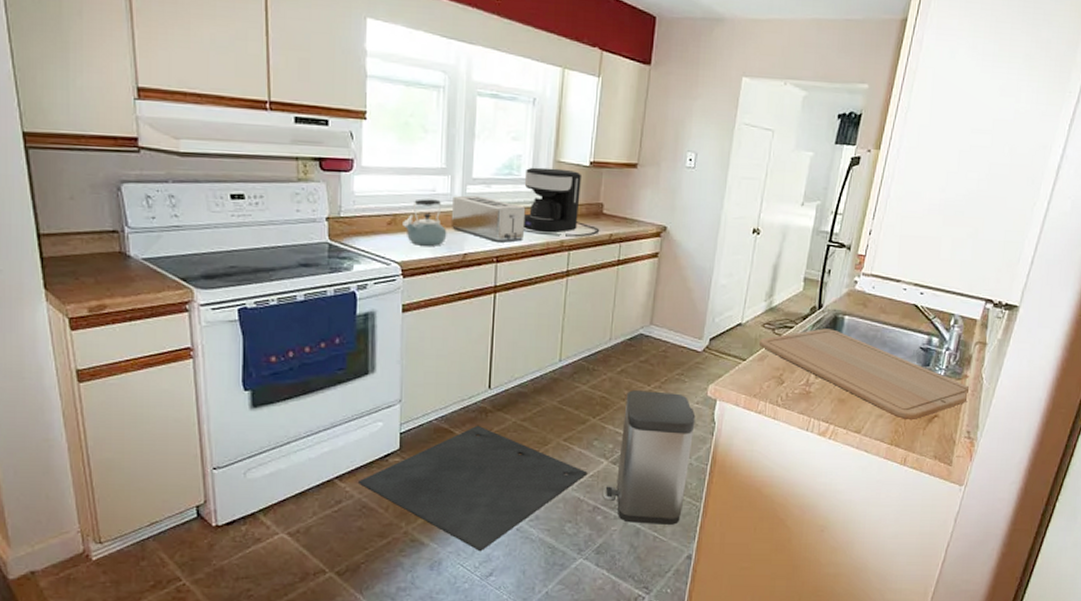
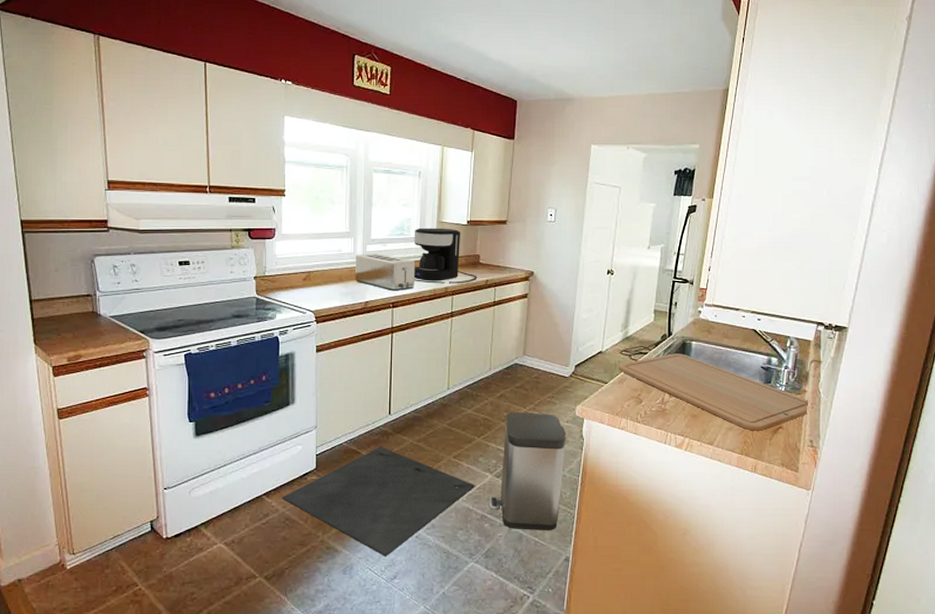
kettle: present [403,199,447,246] -> none [315,258,352,296]

